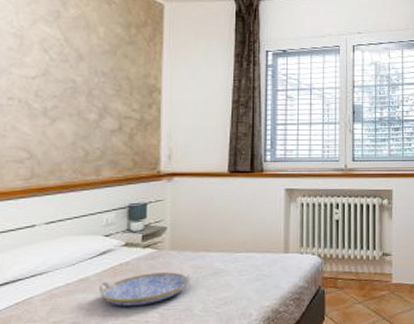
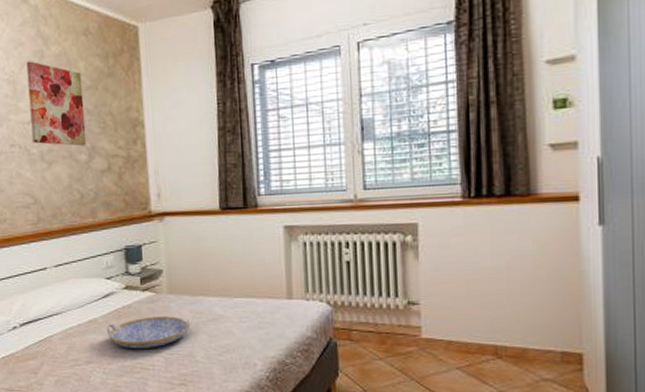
wall art: none [36,19,100,106] -> present [26,61,87,146]

